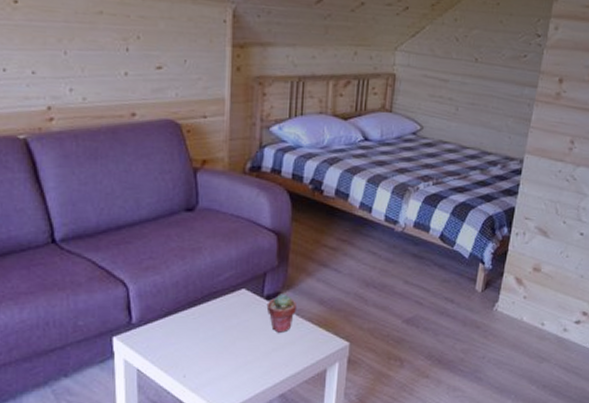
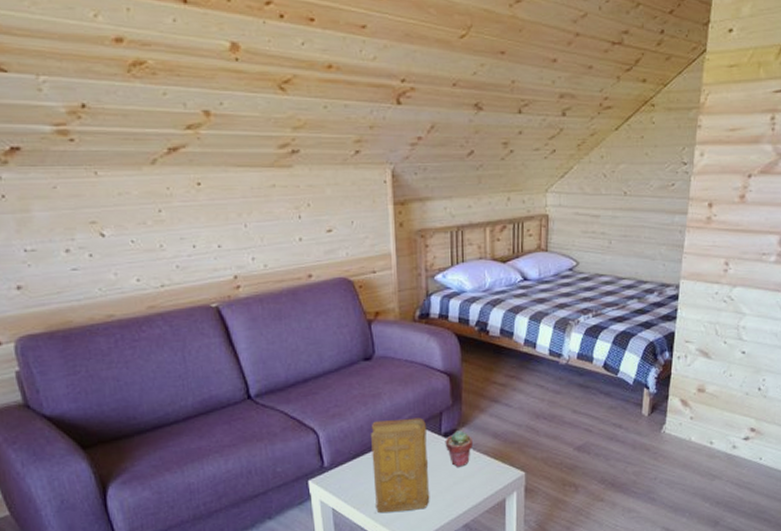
book: none [185,276,249,378] -> present [370,417,430,514]

